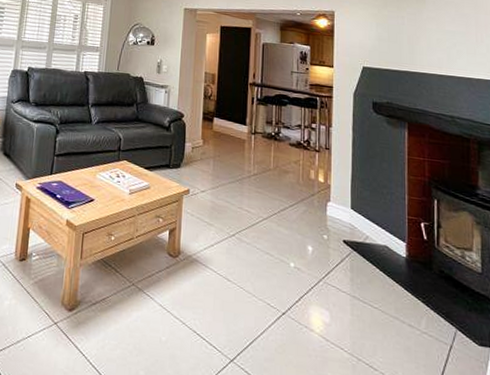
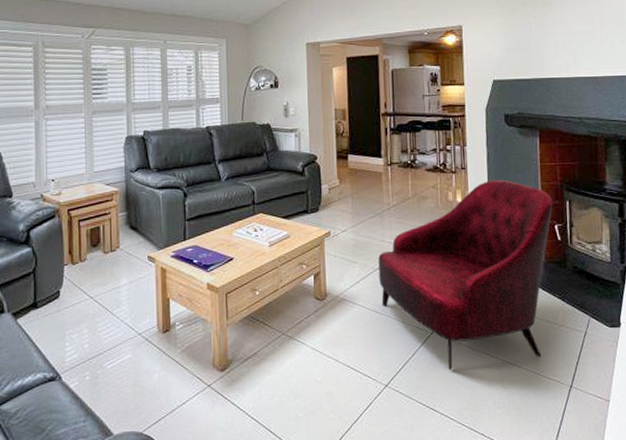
armchair: none [234,165,420,364] -> present [378,179,553,371]

